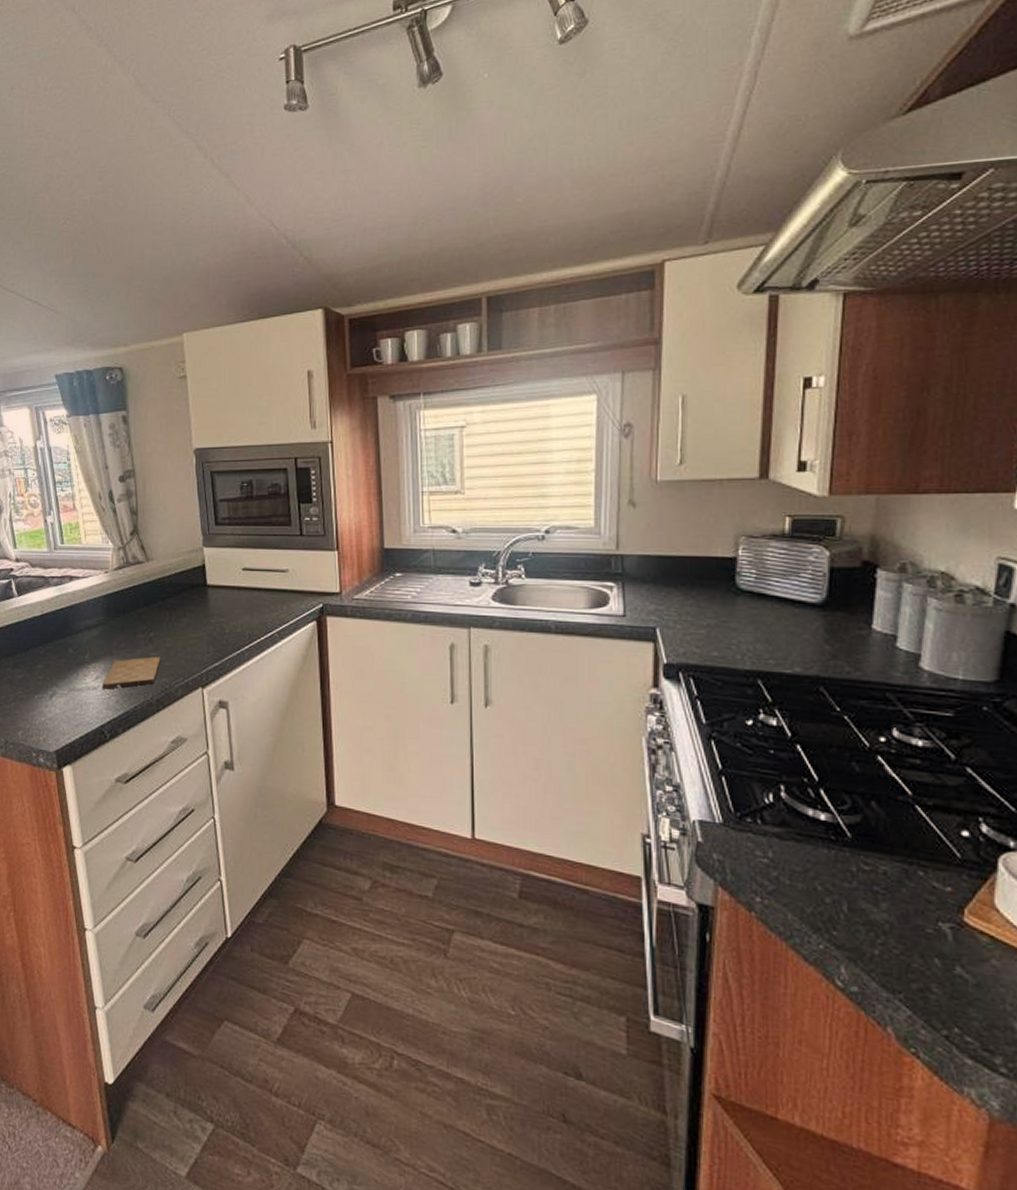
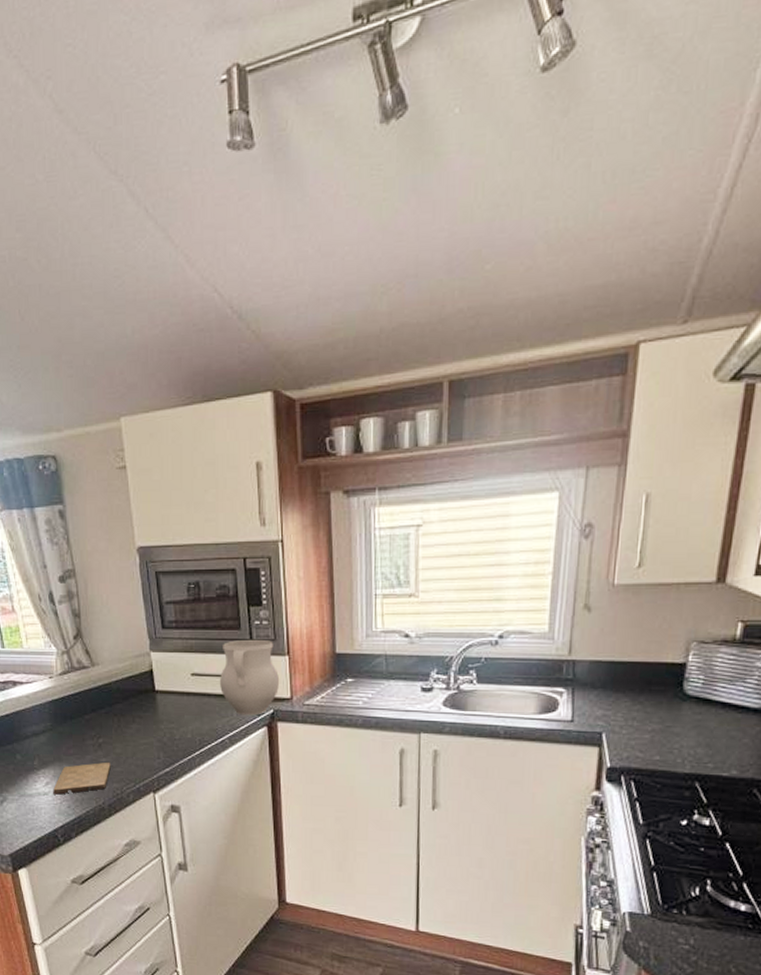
ceramic jug: none [269,535,328,610] -> present [219,639,279,716]

